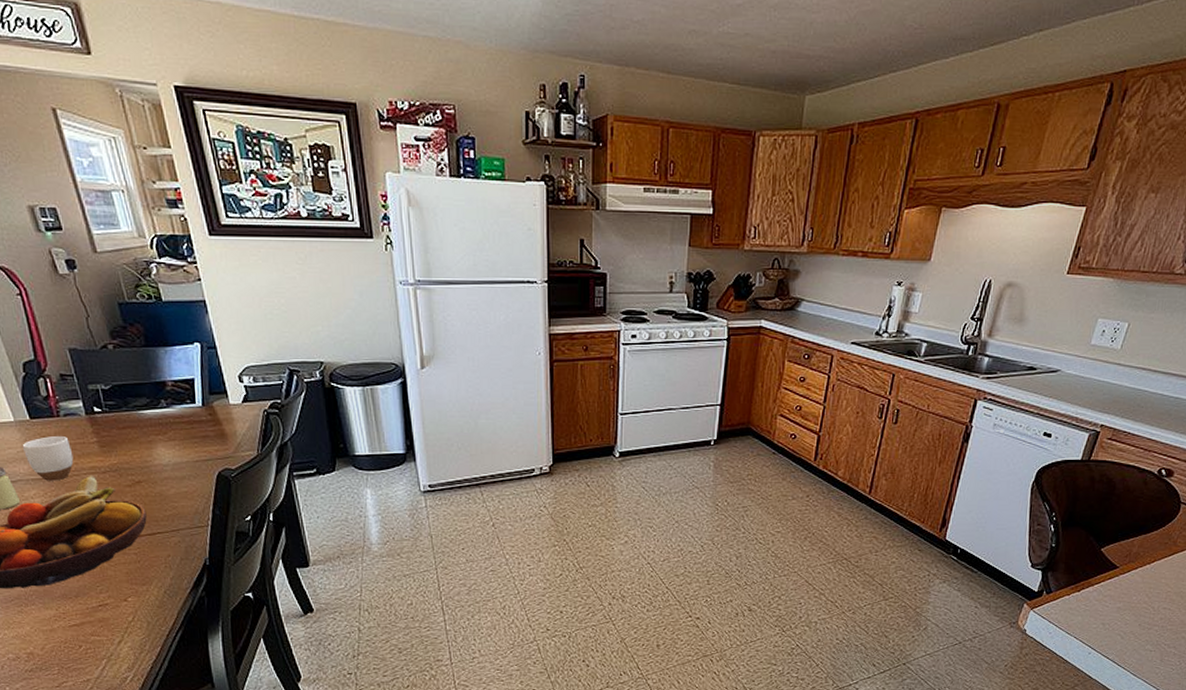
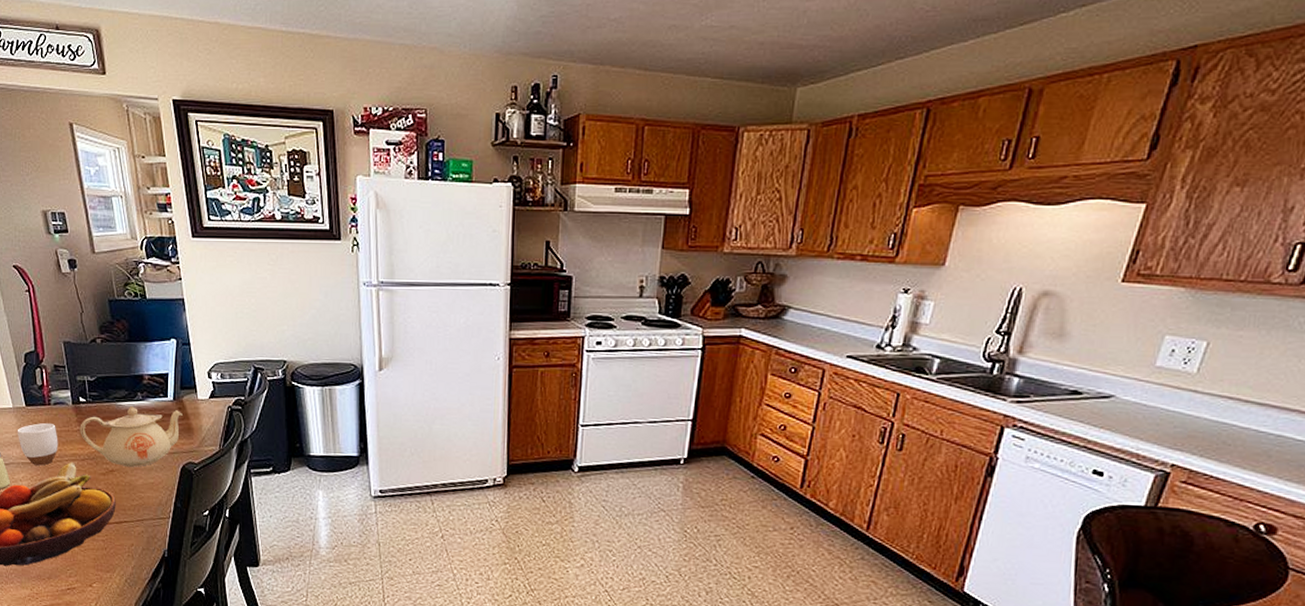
teapot: none [97,414,215,477] -> present [80,406,184,467]

